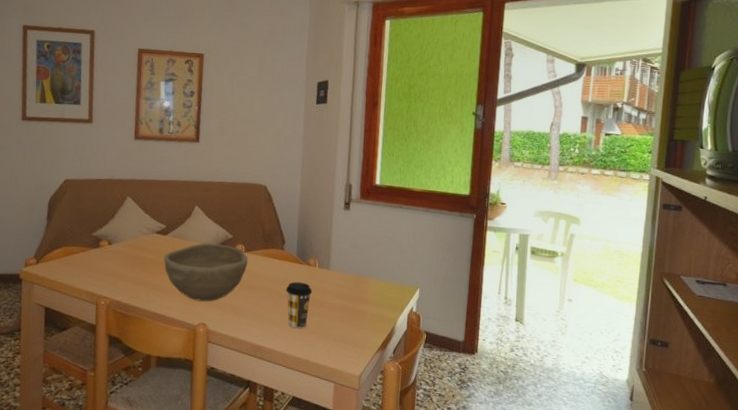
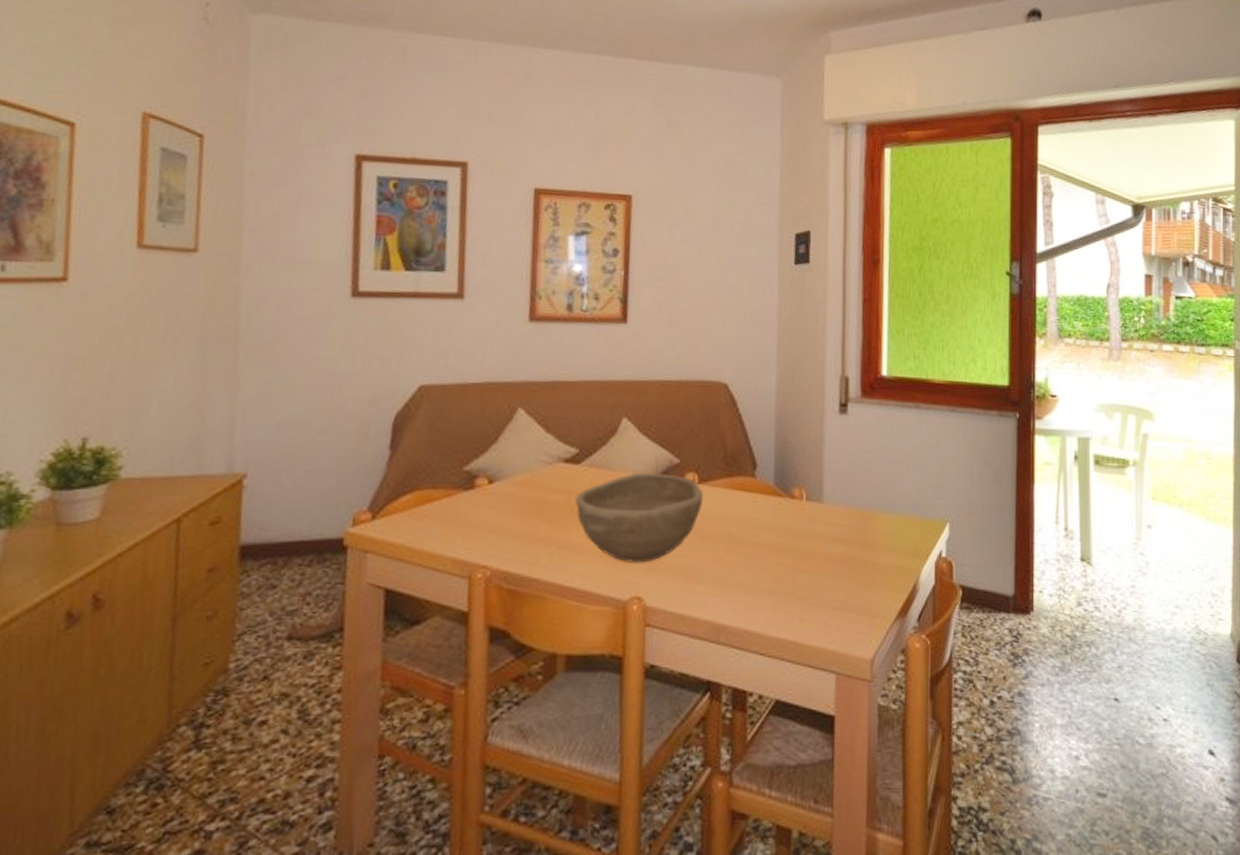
coffee cup: present [286,281,313,329] -> none [760,524,799,595]

